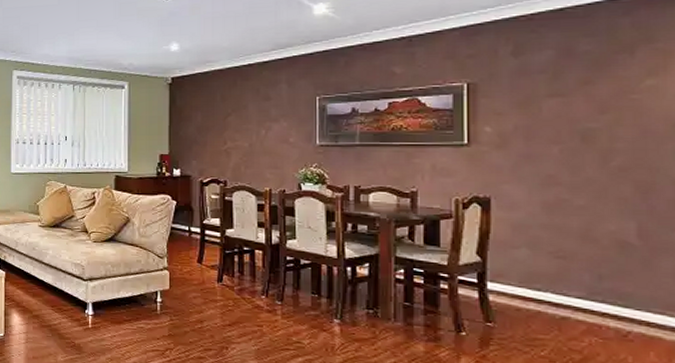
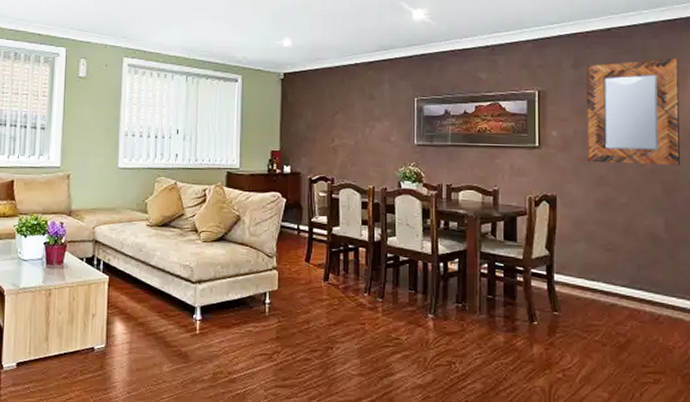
home mirror: none [531,38,661,162] -> present [587,58,680,166]

